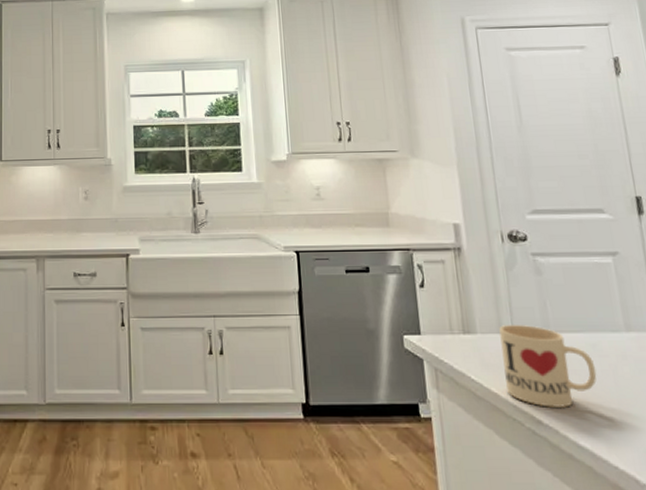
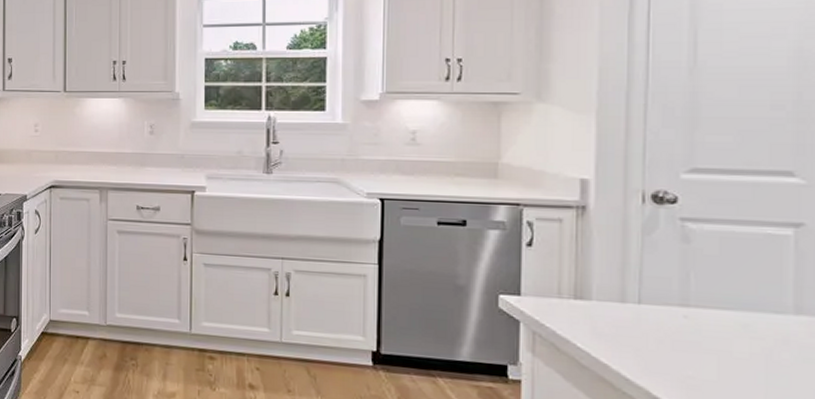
mug: present [499,325,597,407] -> none [620,294,743,388]

